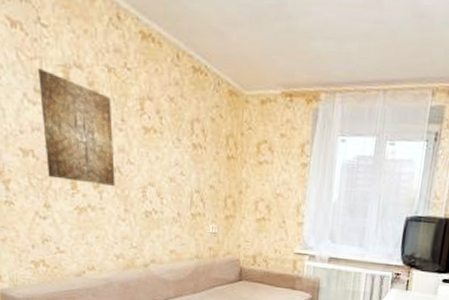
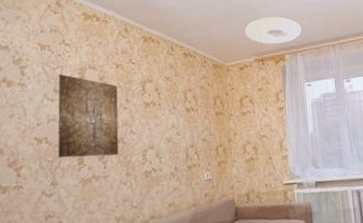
ceiling light: none [272,30,349,75] -> present [244,16,302,44]

